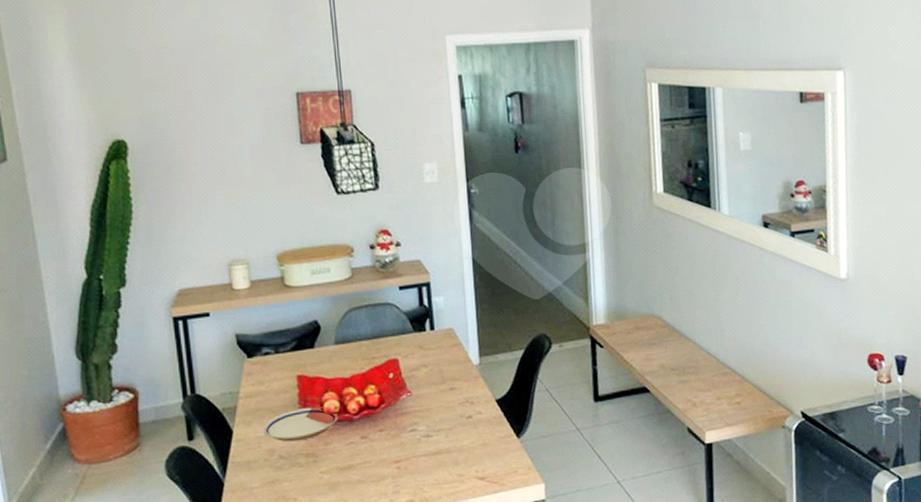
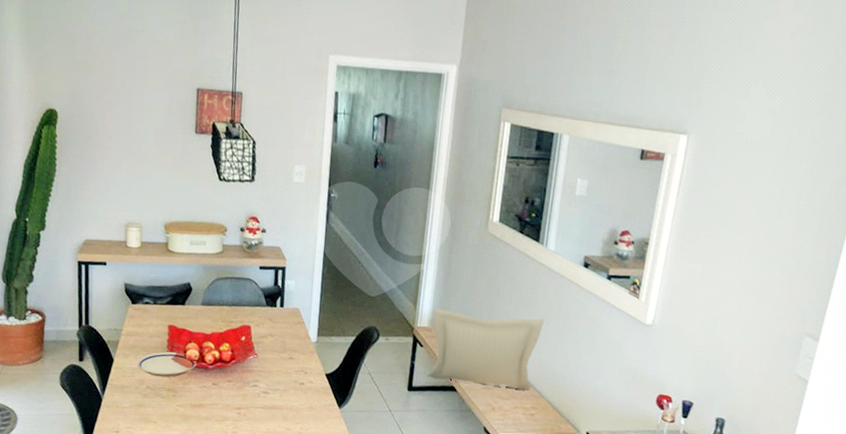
cushion: none [608,291,733,383] -> present [426,307,544,390]

